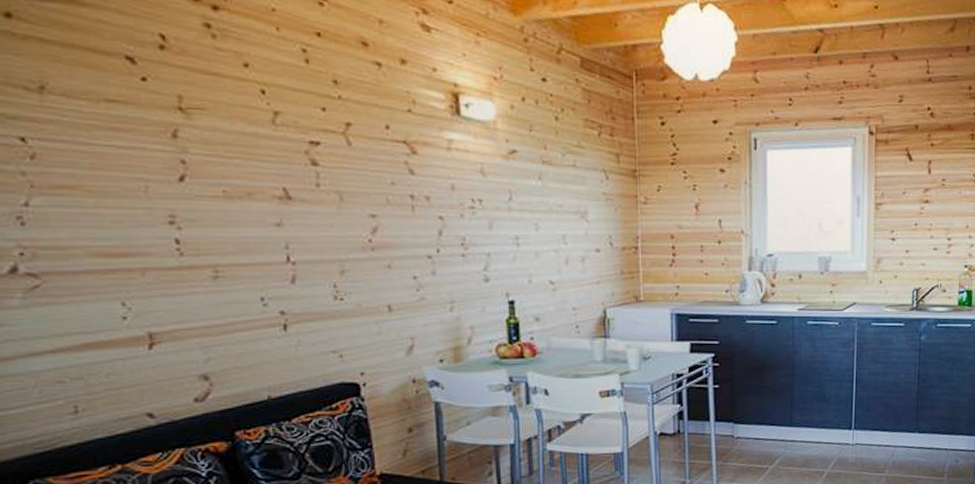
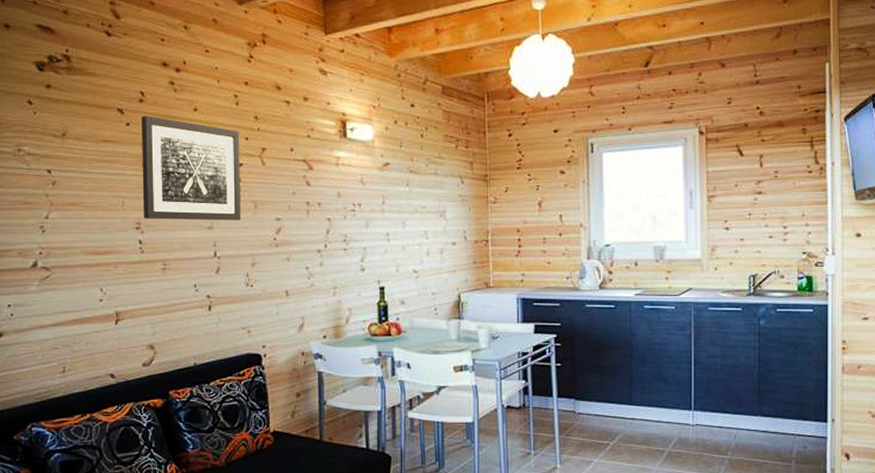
wall art: none [164,68,321,216] -> present [141,116,241,221]

